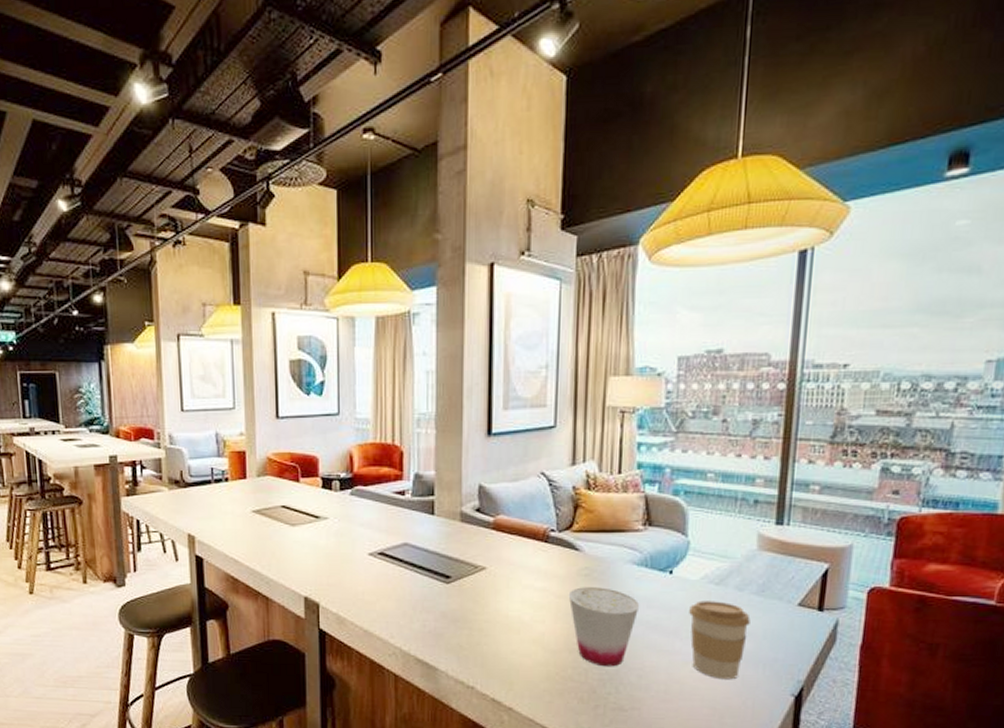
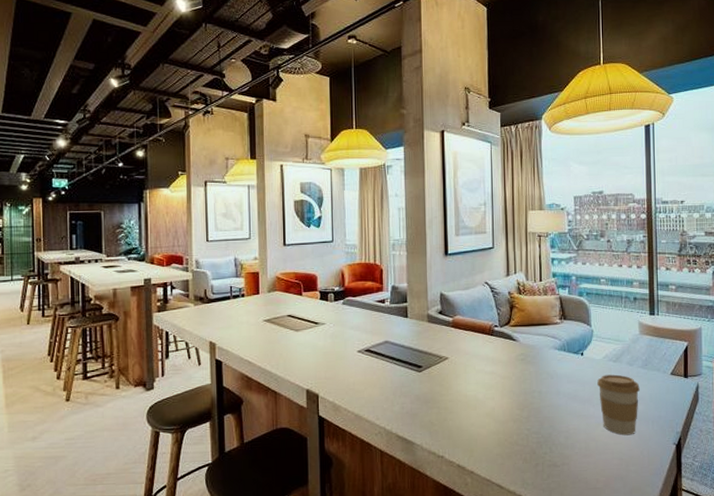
cup: present [568,587,640,667] -> none [510,368,563,432]

